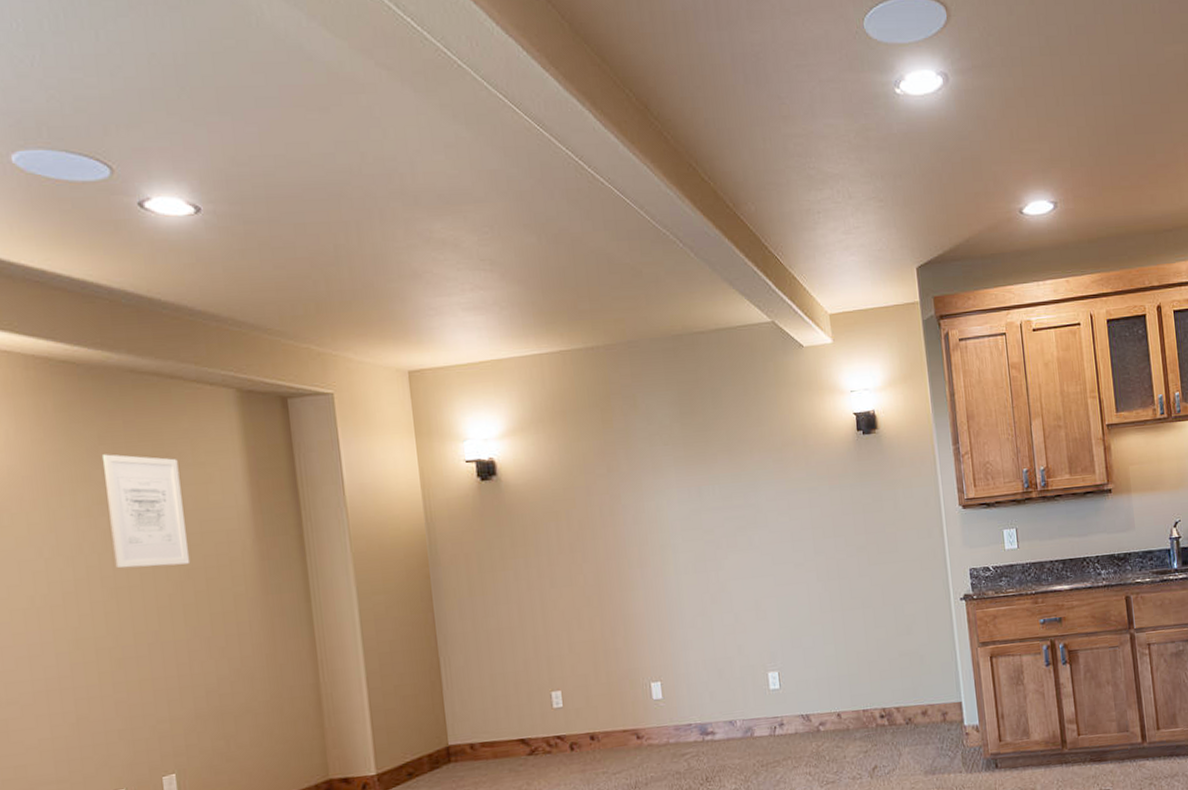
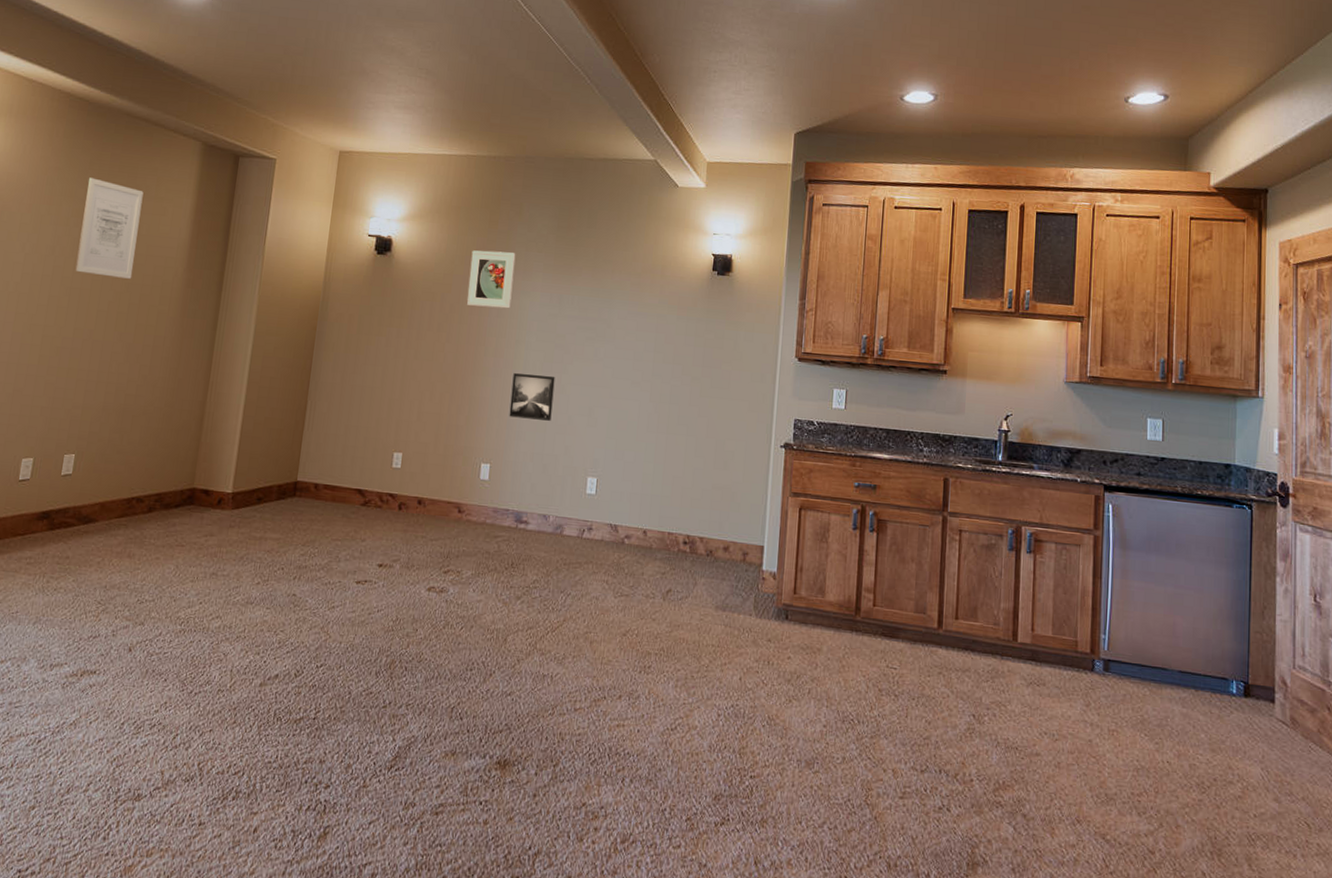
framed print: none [590,451,647,518] -> present [467,250,516,309]
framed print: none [665,575,717,628] -> present [509,373,555,421]

